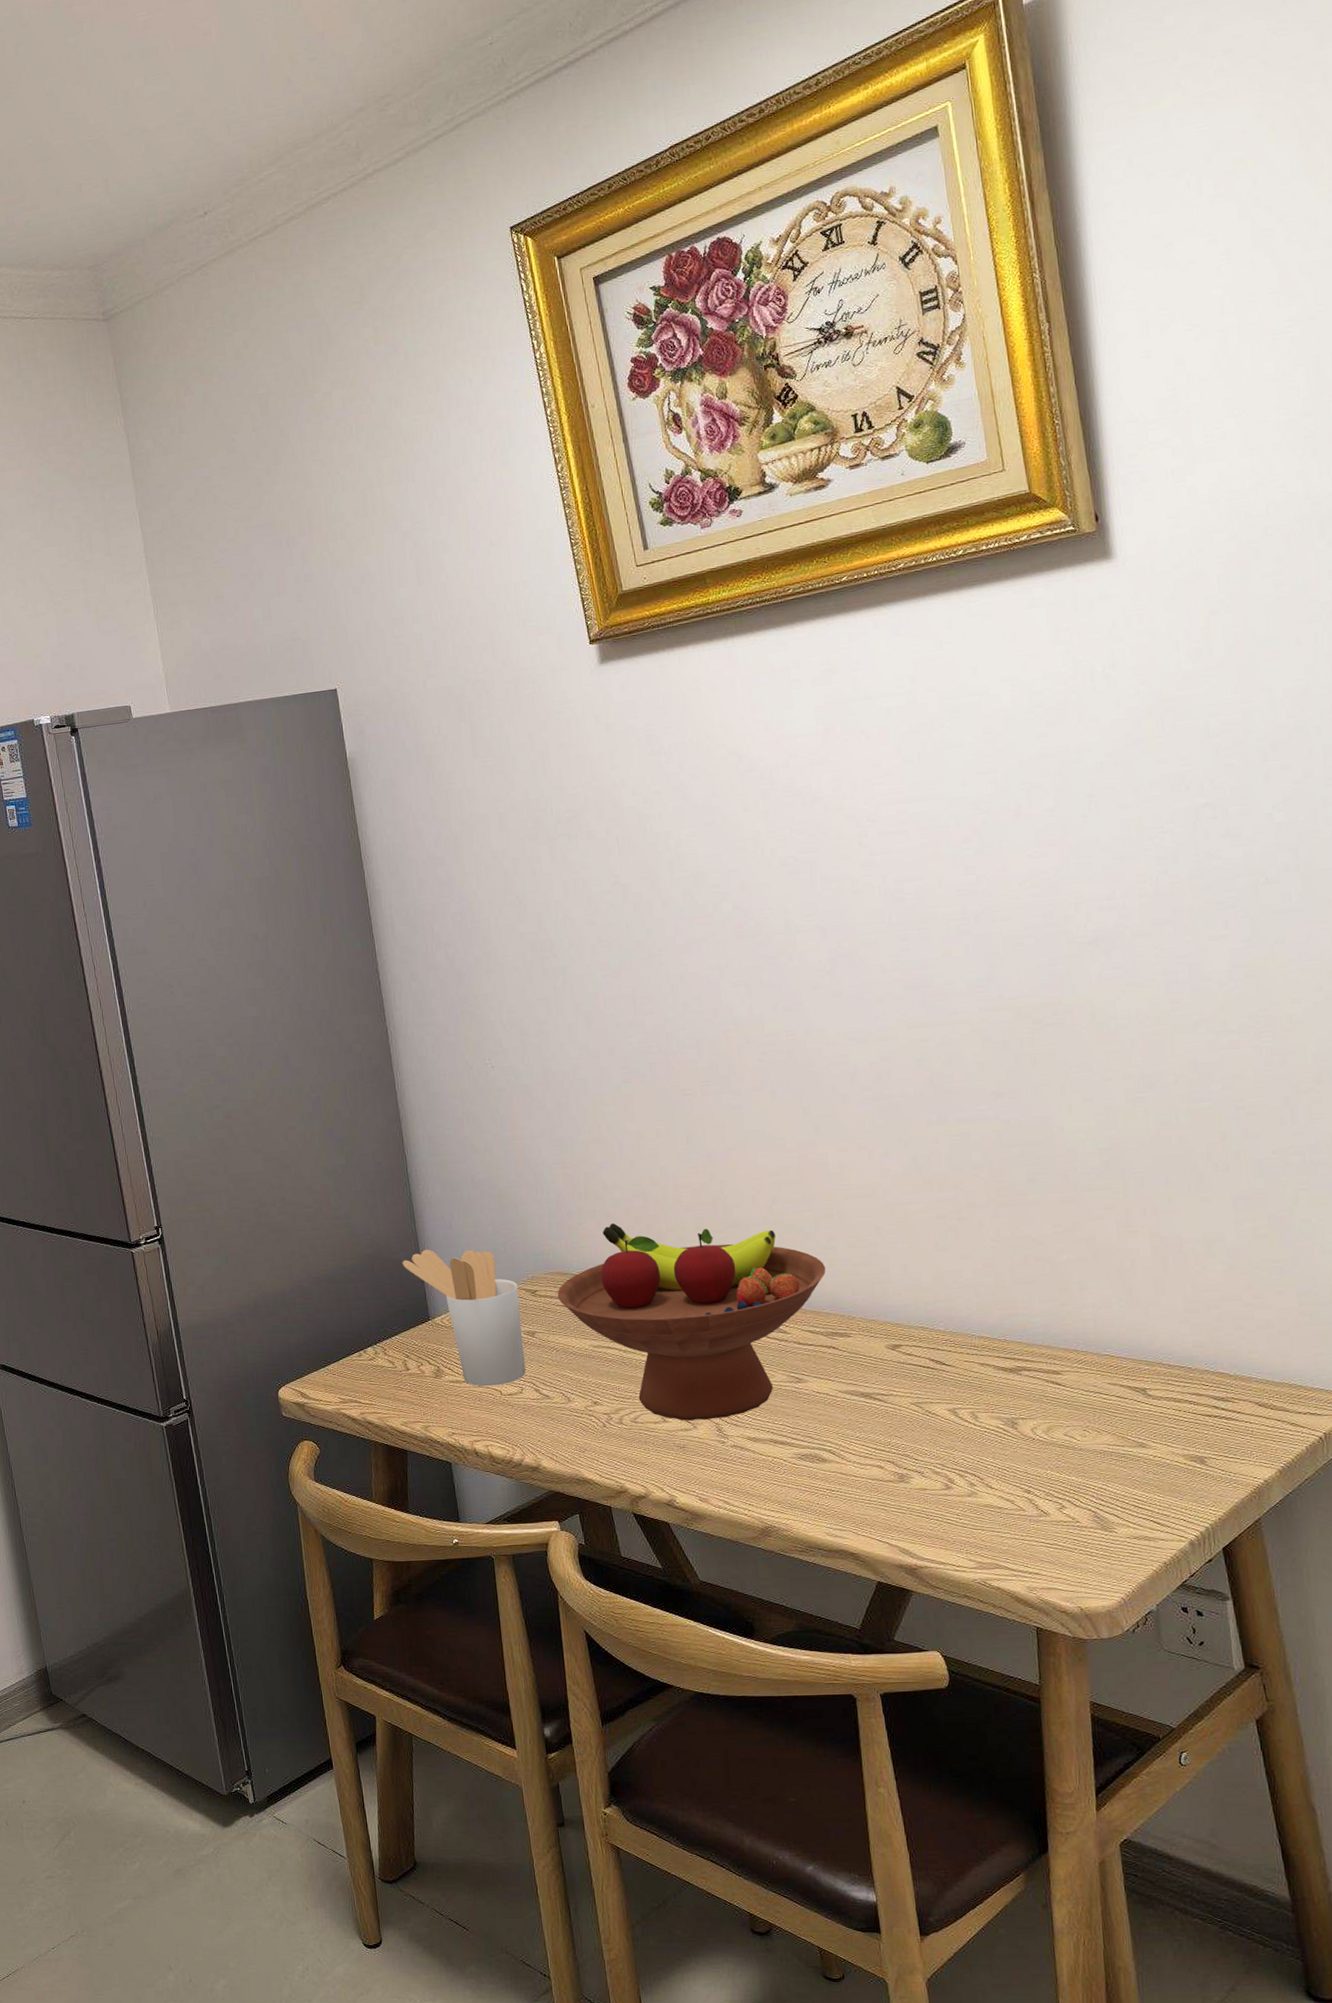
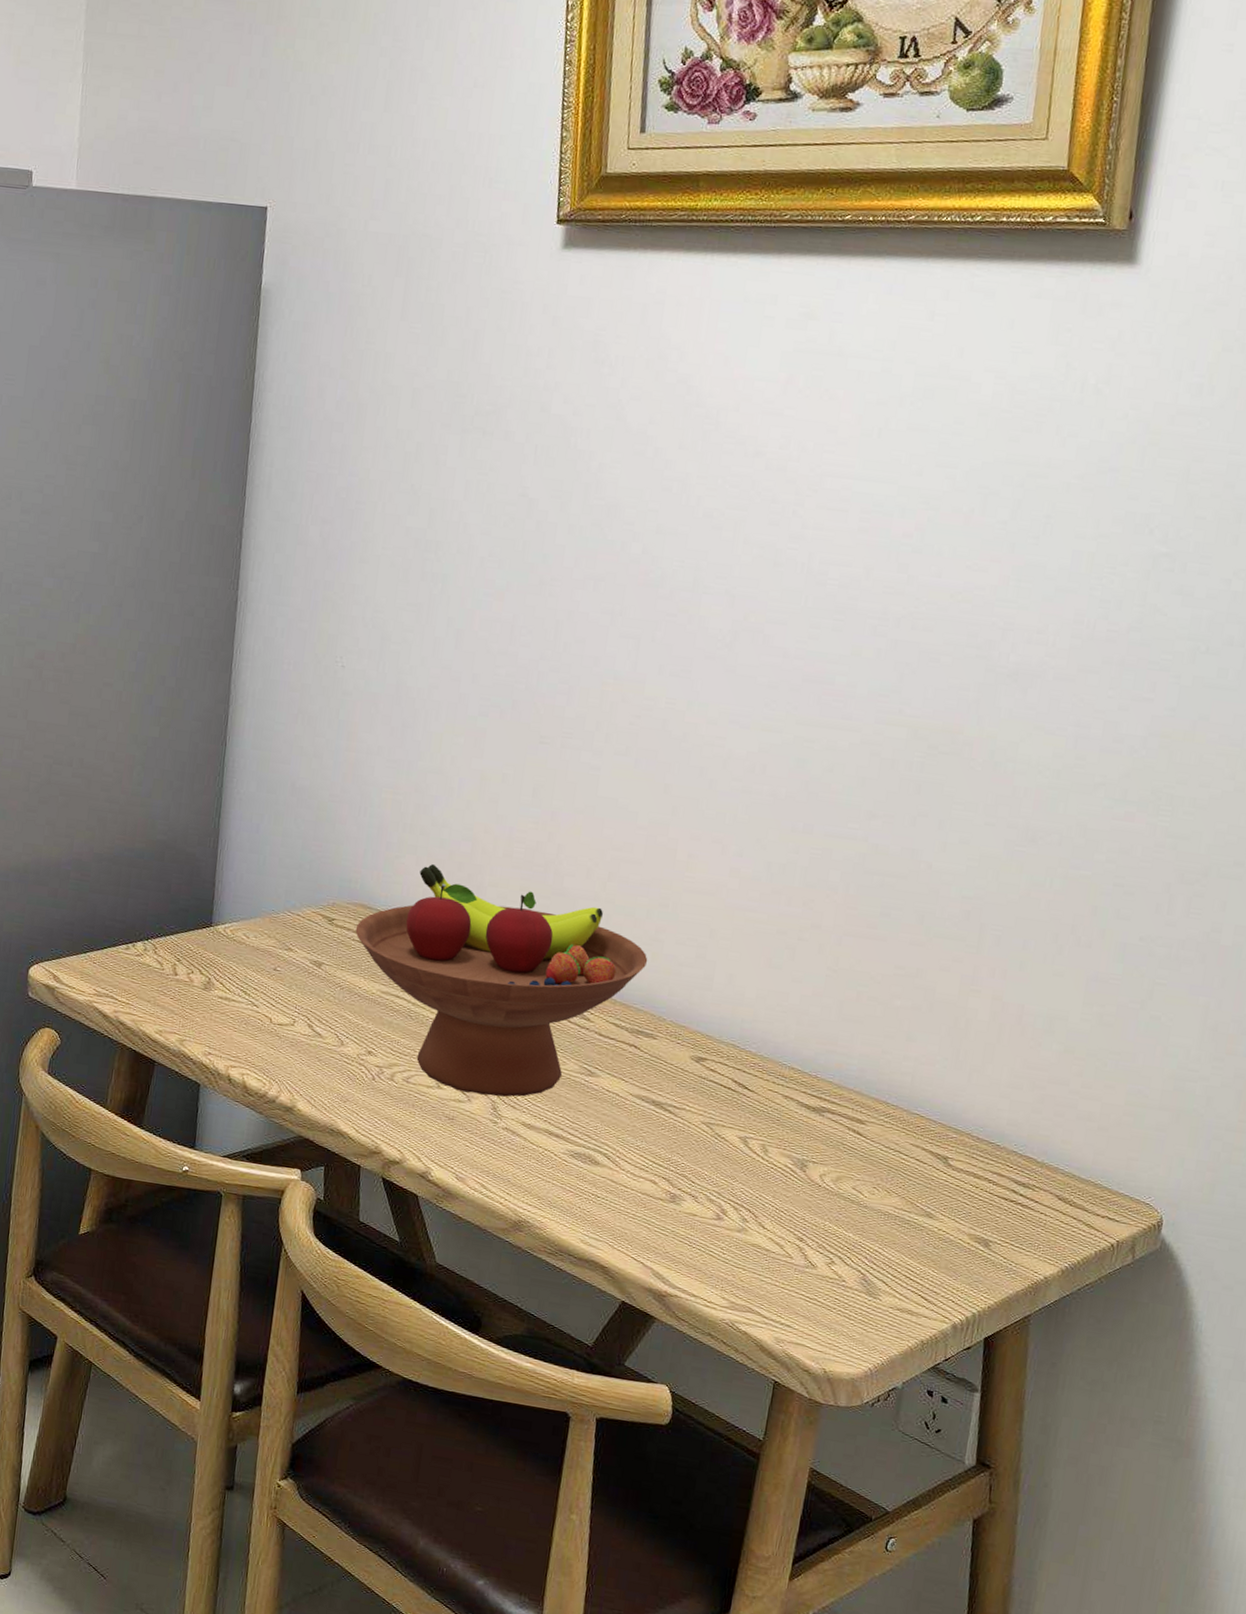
utensil holder: present [402,1249,526,1387] -> none [195,849,316,1013]

